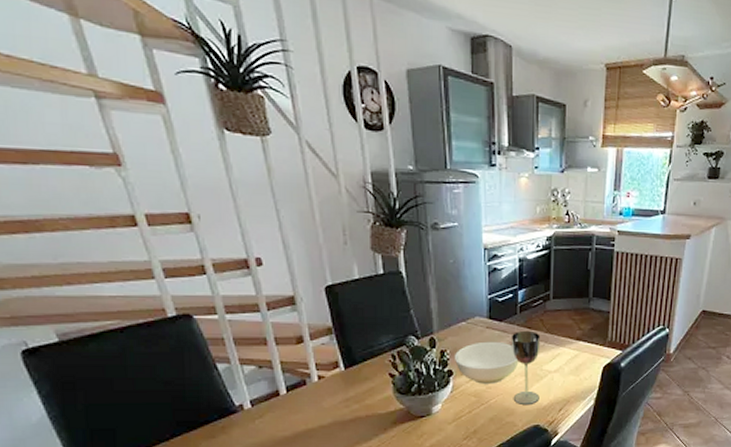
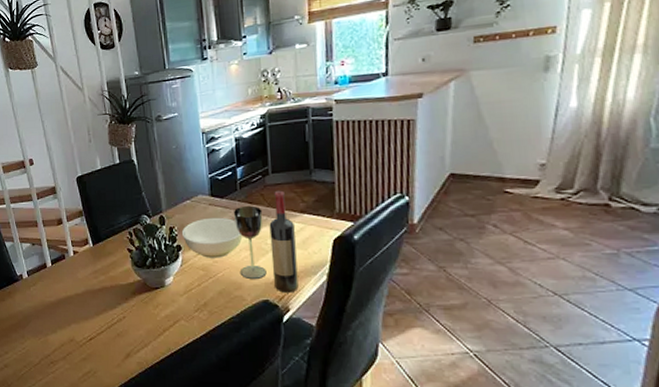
wine bottle: none [545,316,570,418] -> present [269,190,299,293]

